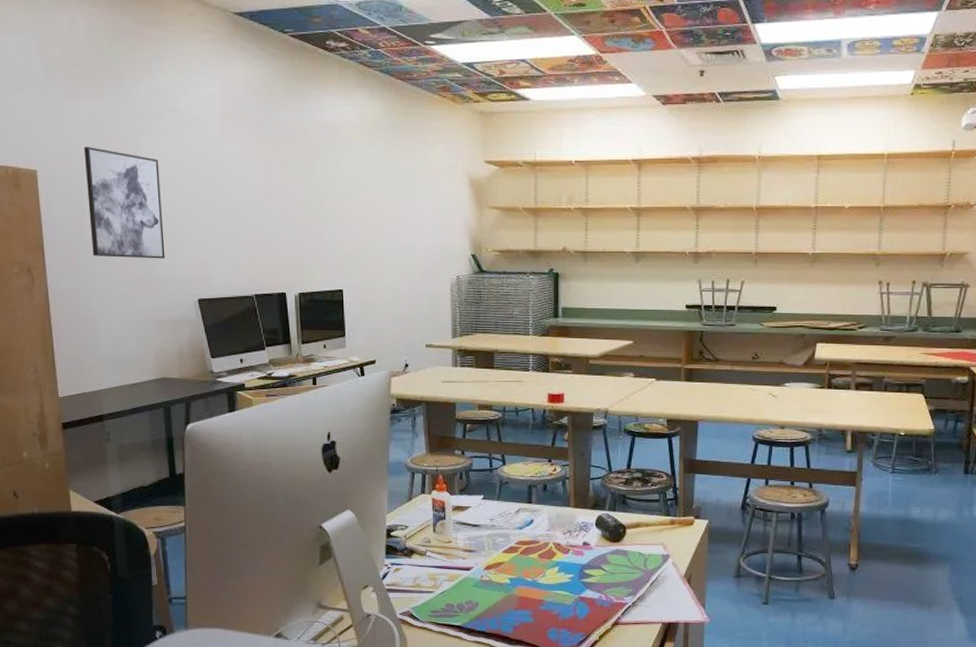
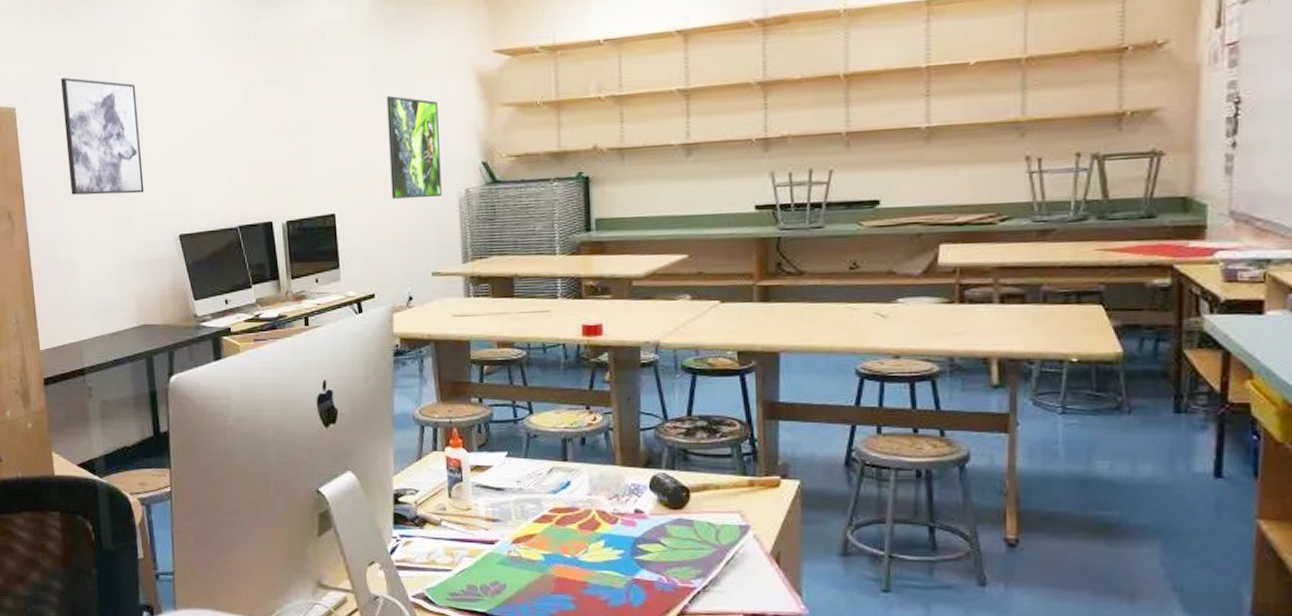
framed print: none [391,191,436,281] -> present [386,95,442,199]

